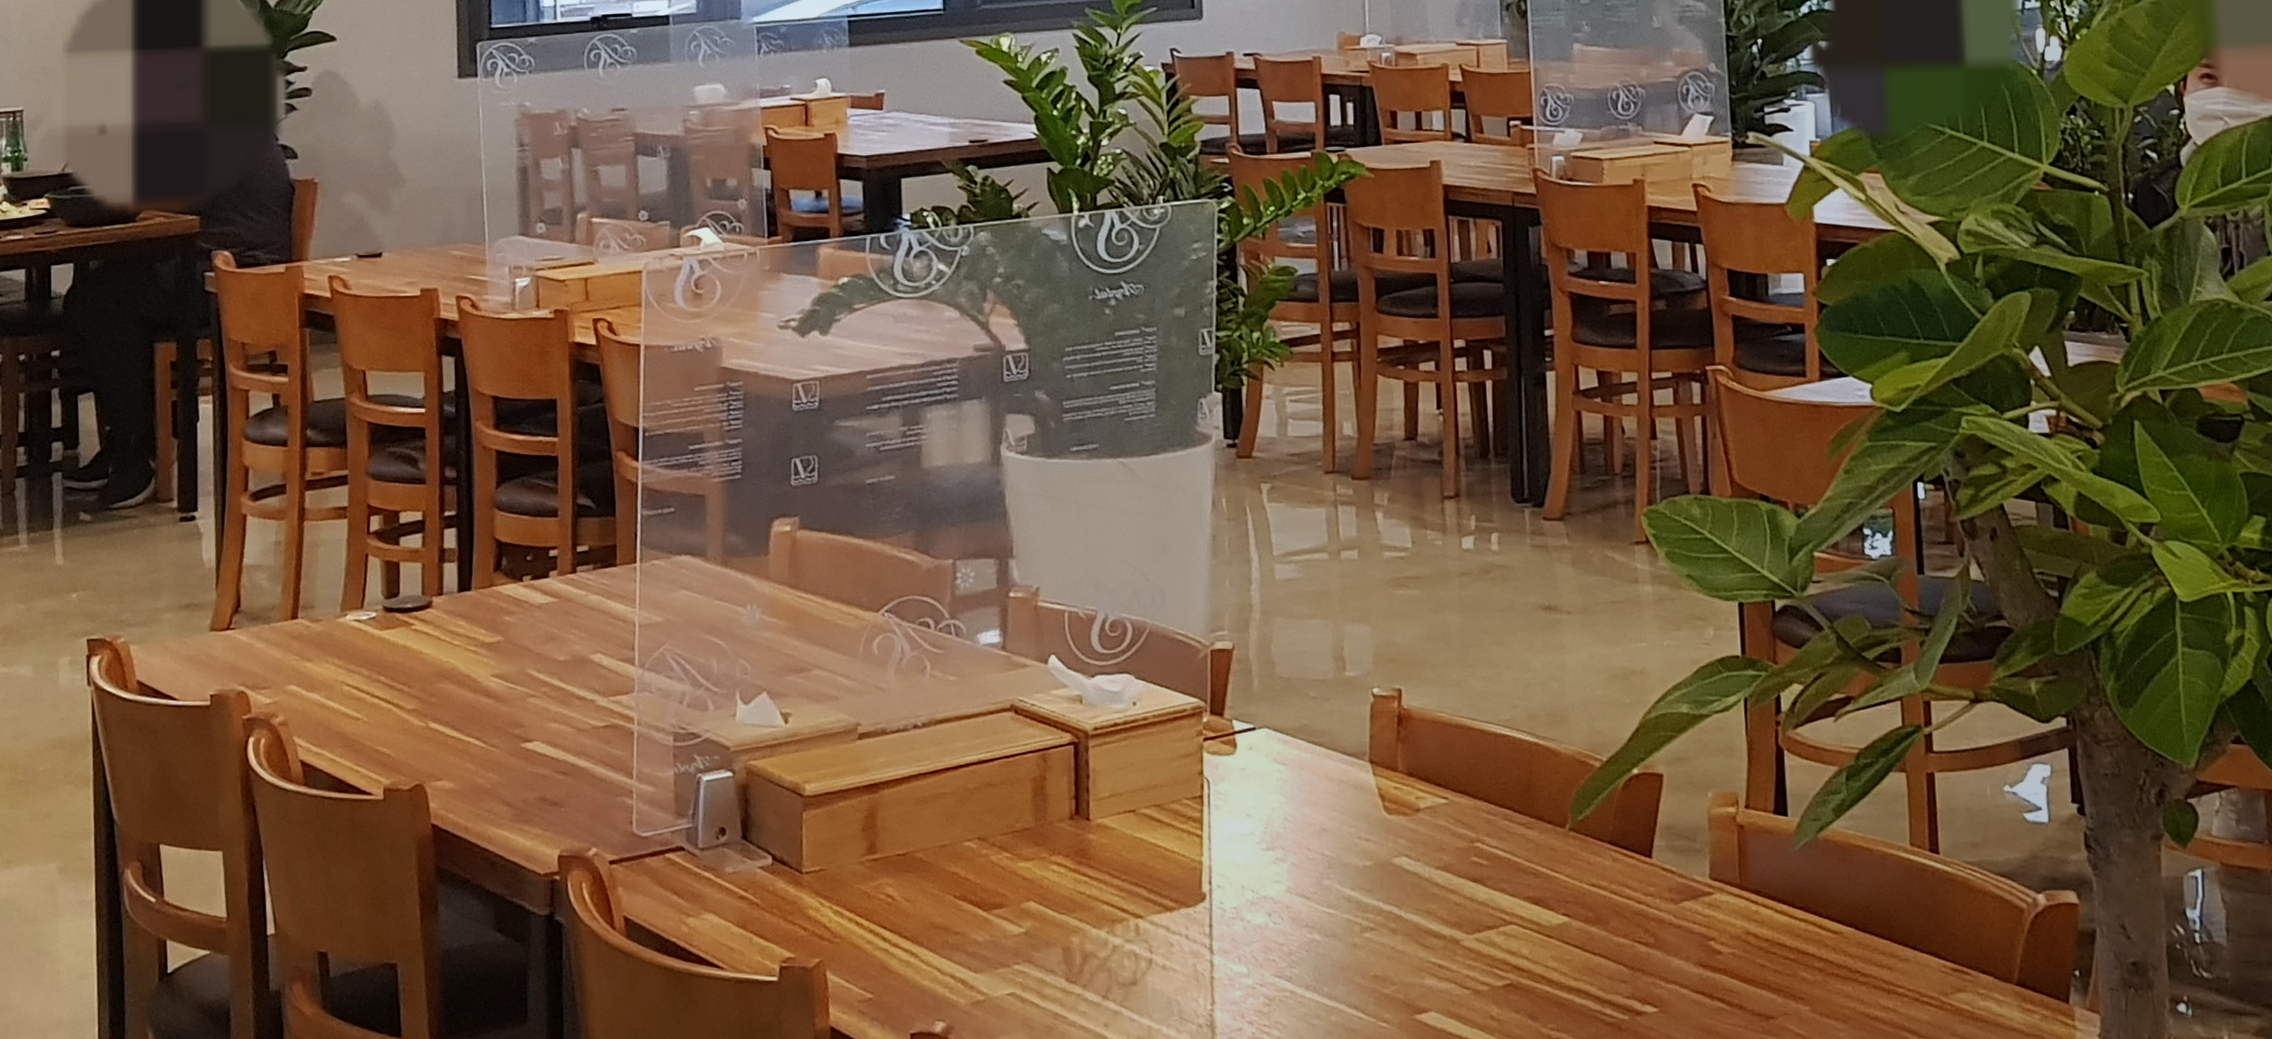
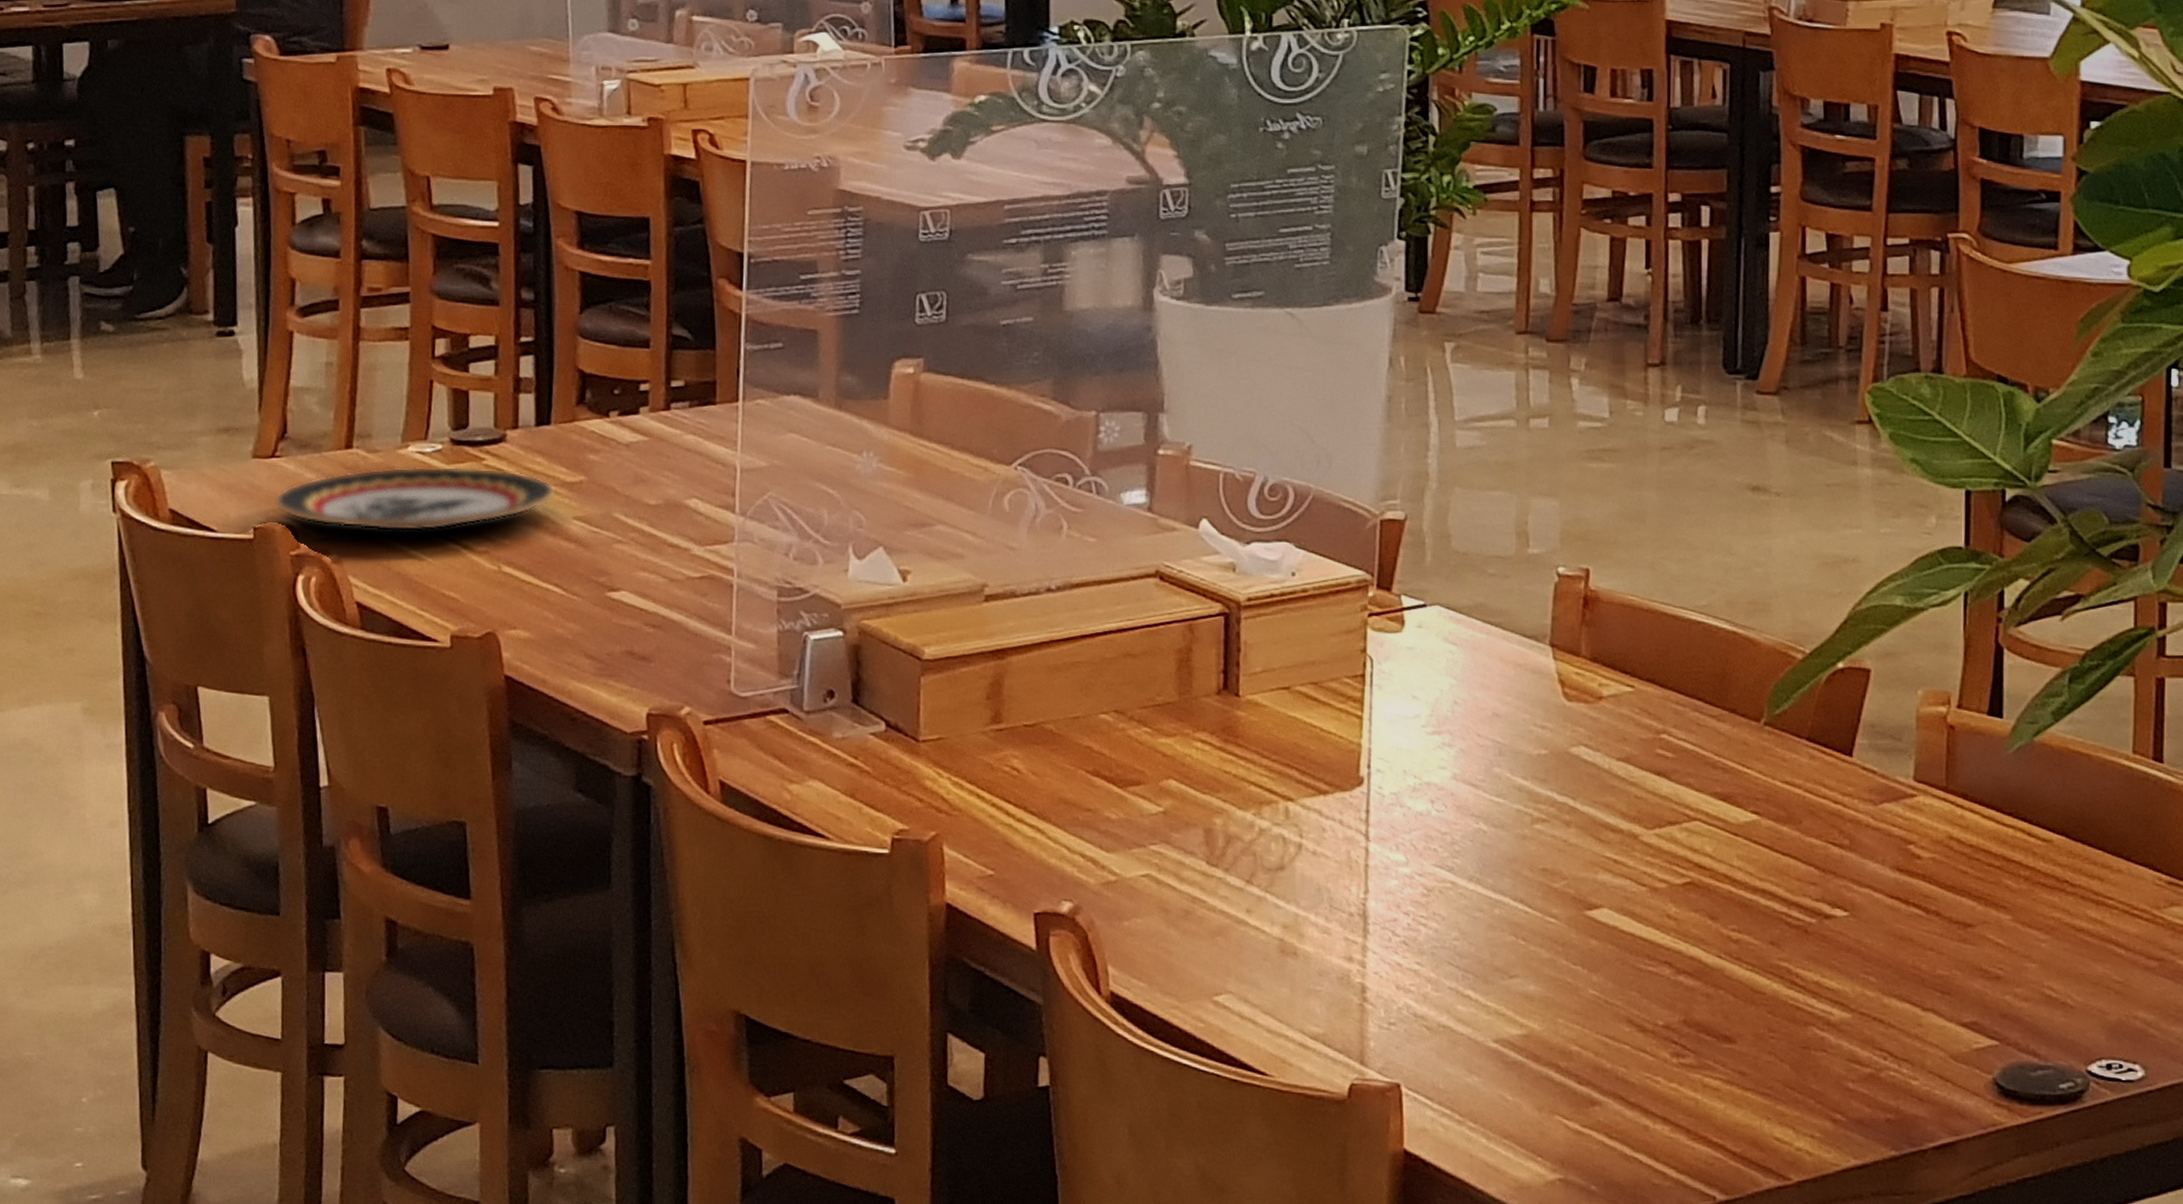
plate: none [228,632,477,694] -> present [274,466,557,532]

